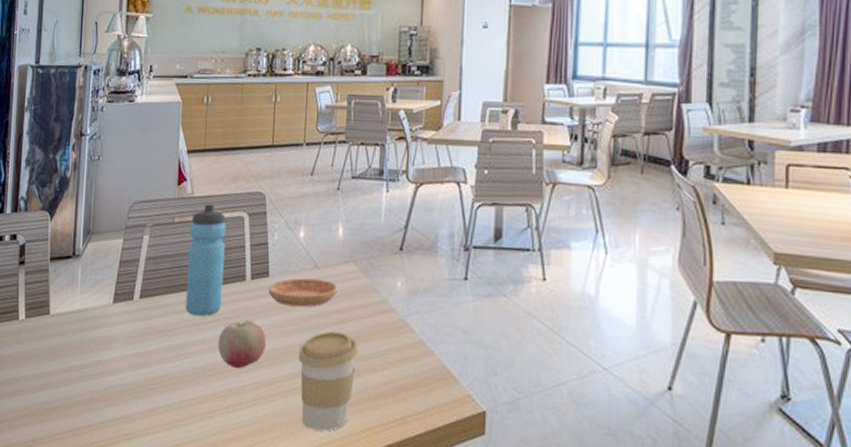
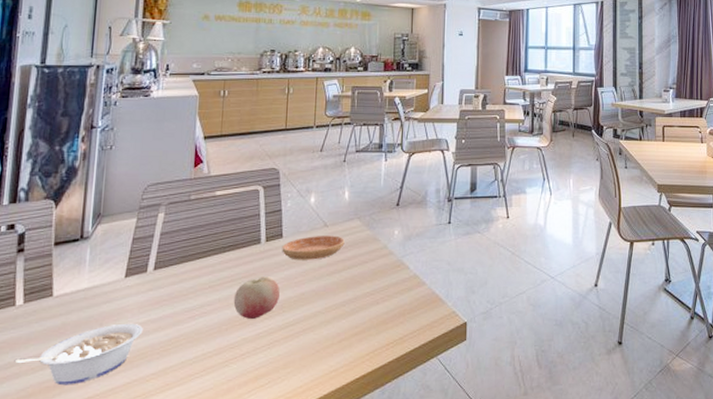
legume: none [18,353,130,411] -> present [14,323,143,386]
water bottle: present [185,203,226,317] -> none [201,181,242,279]
coffee cup: present [298,330,359,432] -> none [309,276,363,361]

